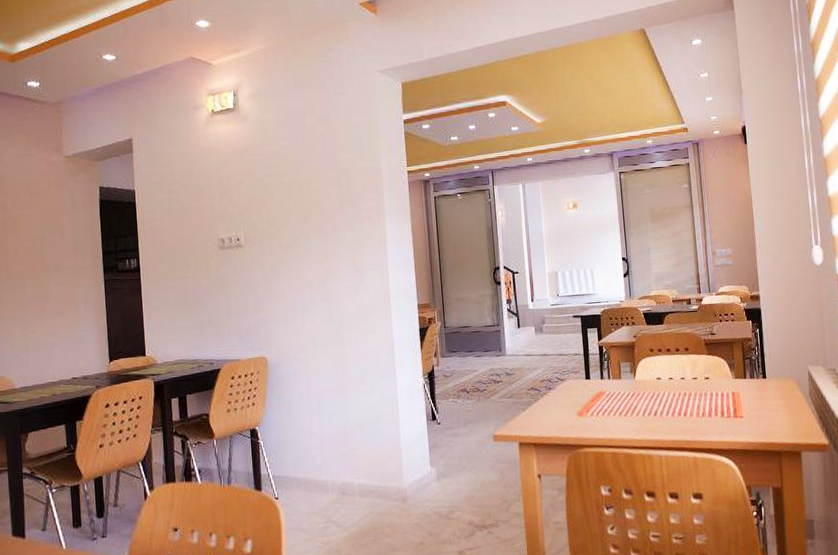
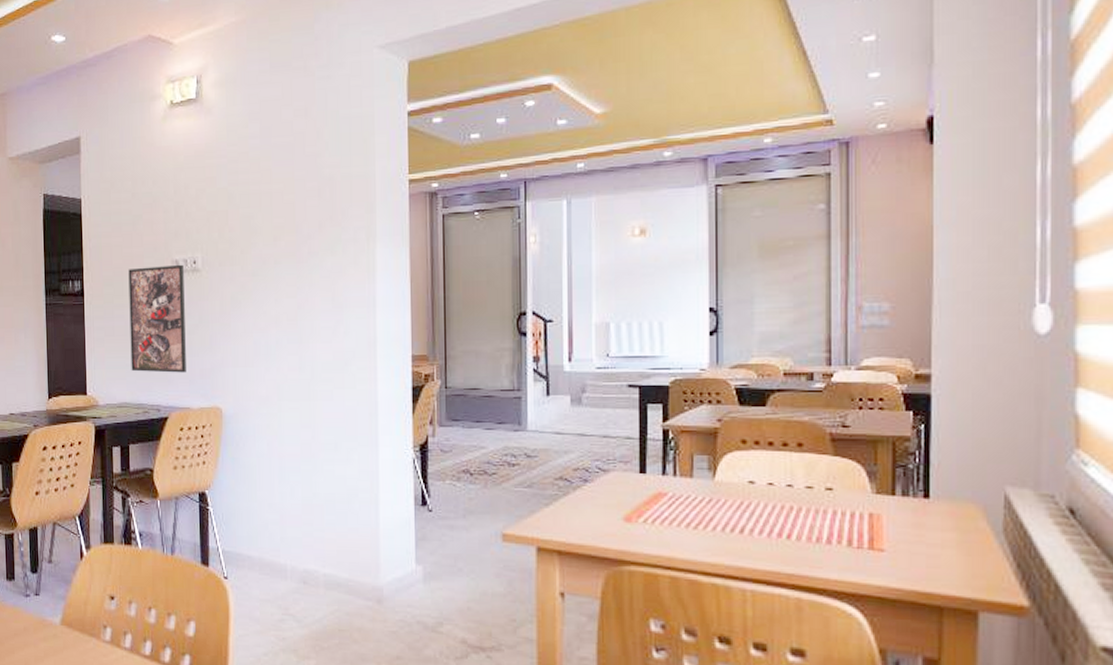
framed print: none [180,241,235,333] -> present [128,264,186,373]

